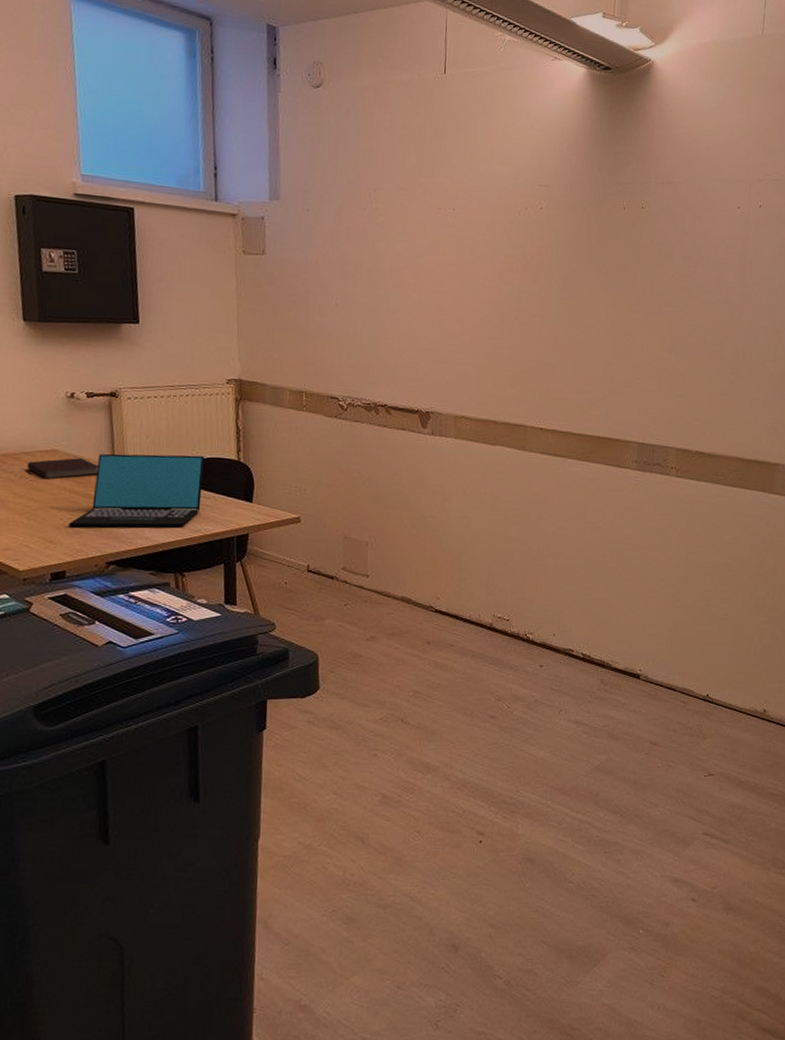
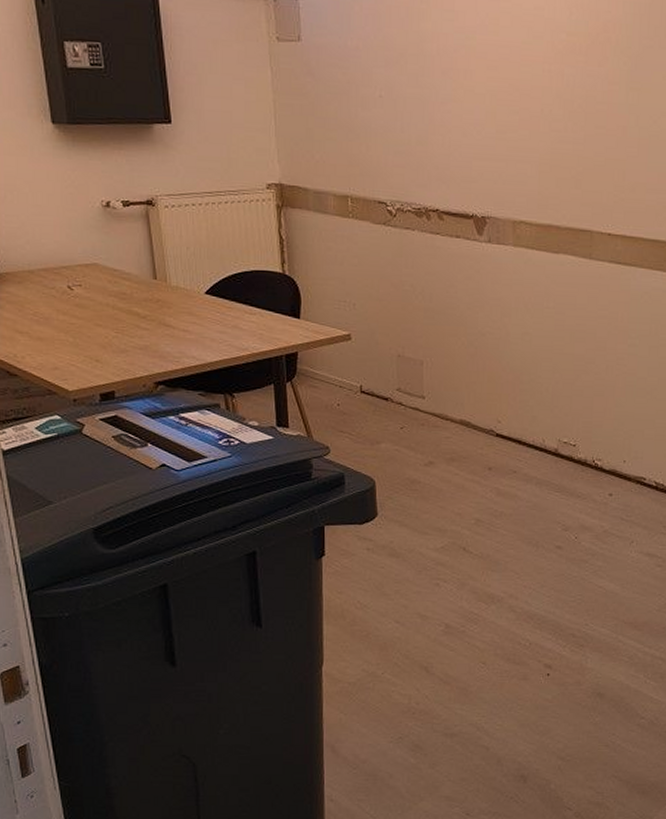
notebook: present [27,458,99,480] -> none [68,272,141,295]
laptop: present [69,453,204,528] -> none [114,267,247,346]

